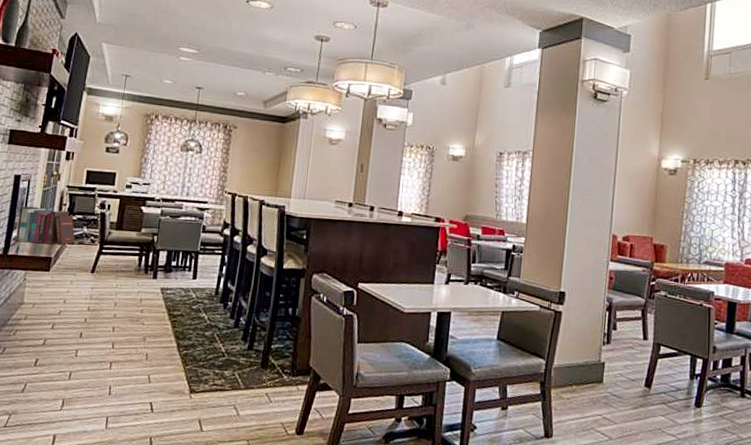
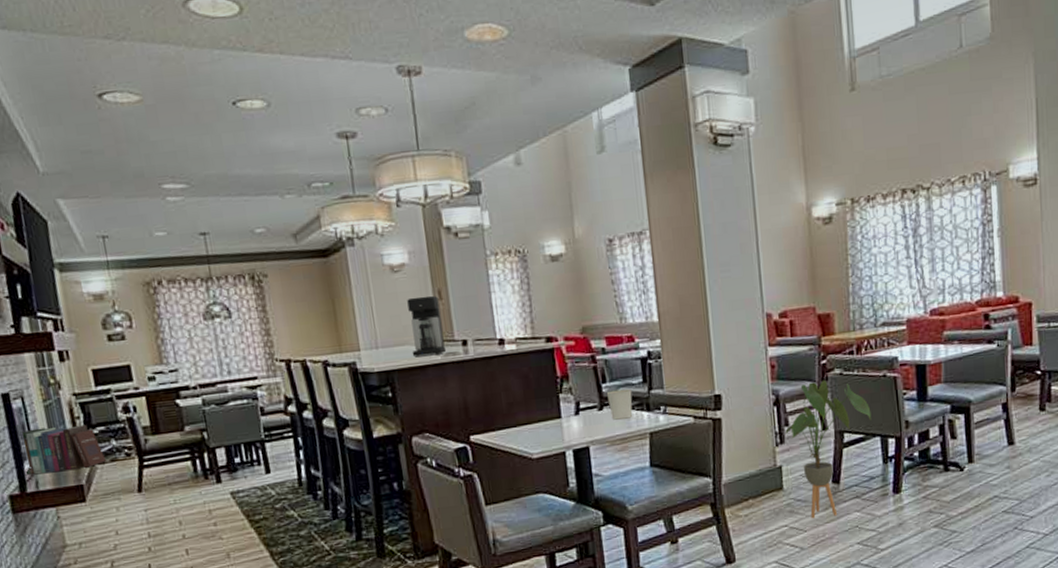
coffee maker: none [329,165,360,214] -> present [407,295,447,357]
dixie cup: none [473,270,494,296] -> present [606,388,633,420]
house plant: none [612,298,686,416] -> present [785,379,872,519]

